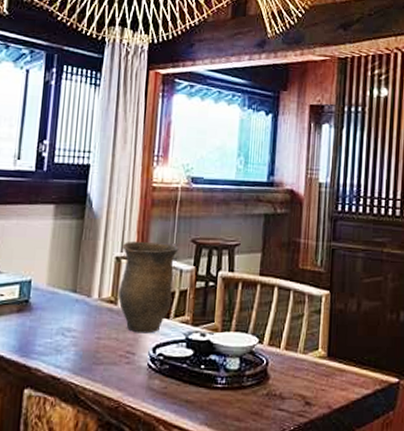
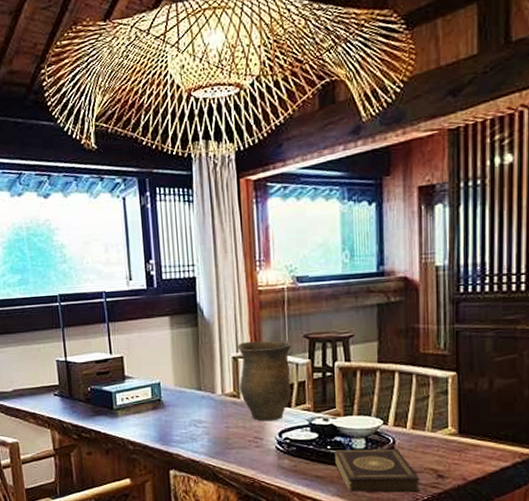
book: none [206,370,289,422] -> present [334,448,421,493]

